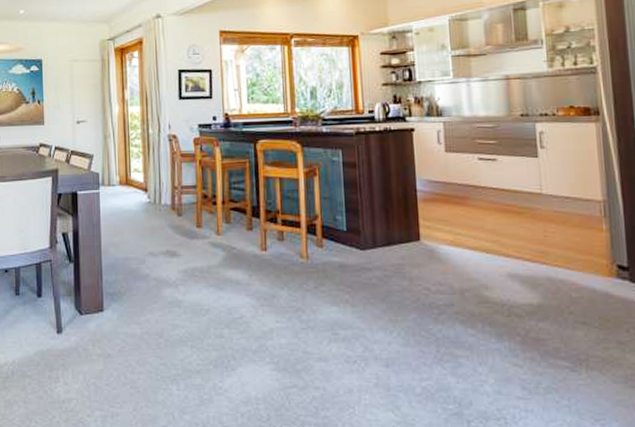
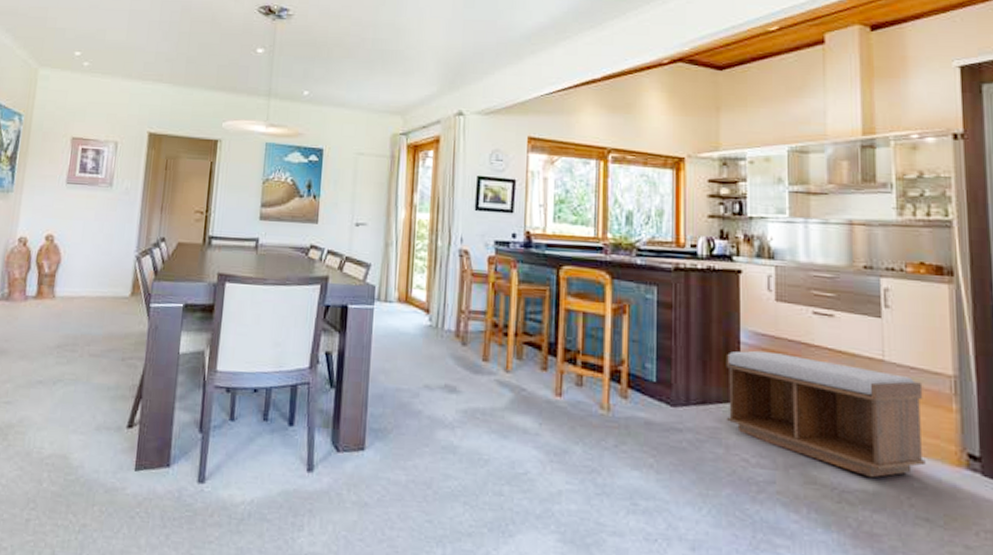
bench: none [405,195,581,293] -> present [726,350,926,478]

